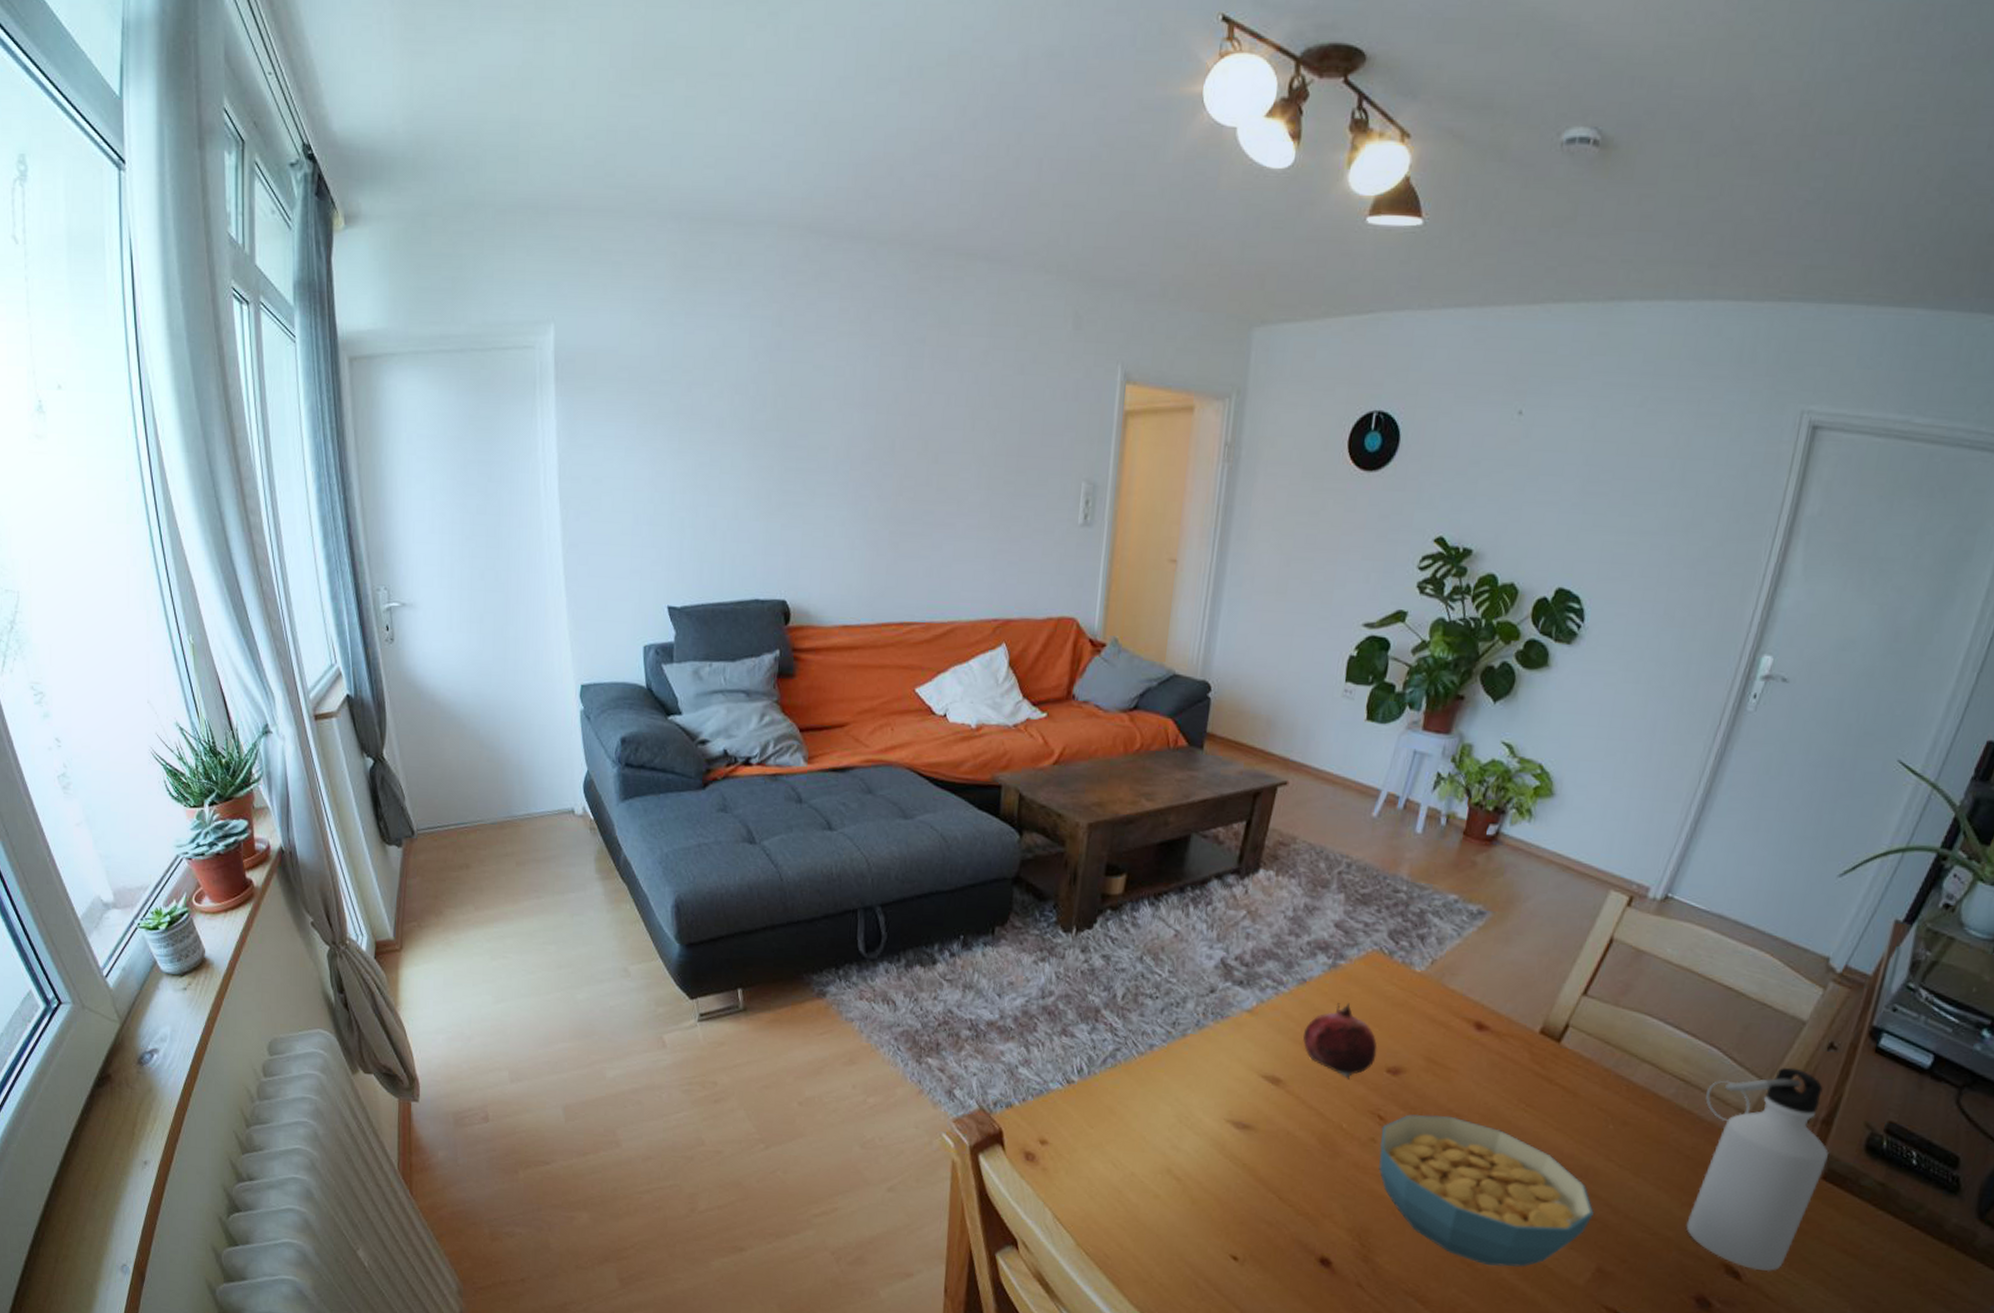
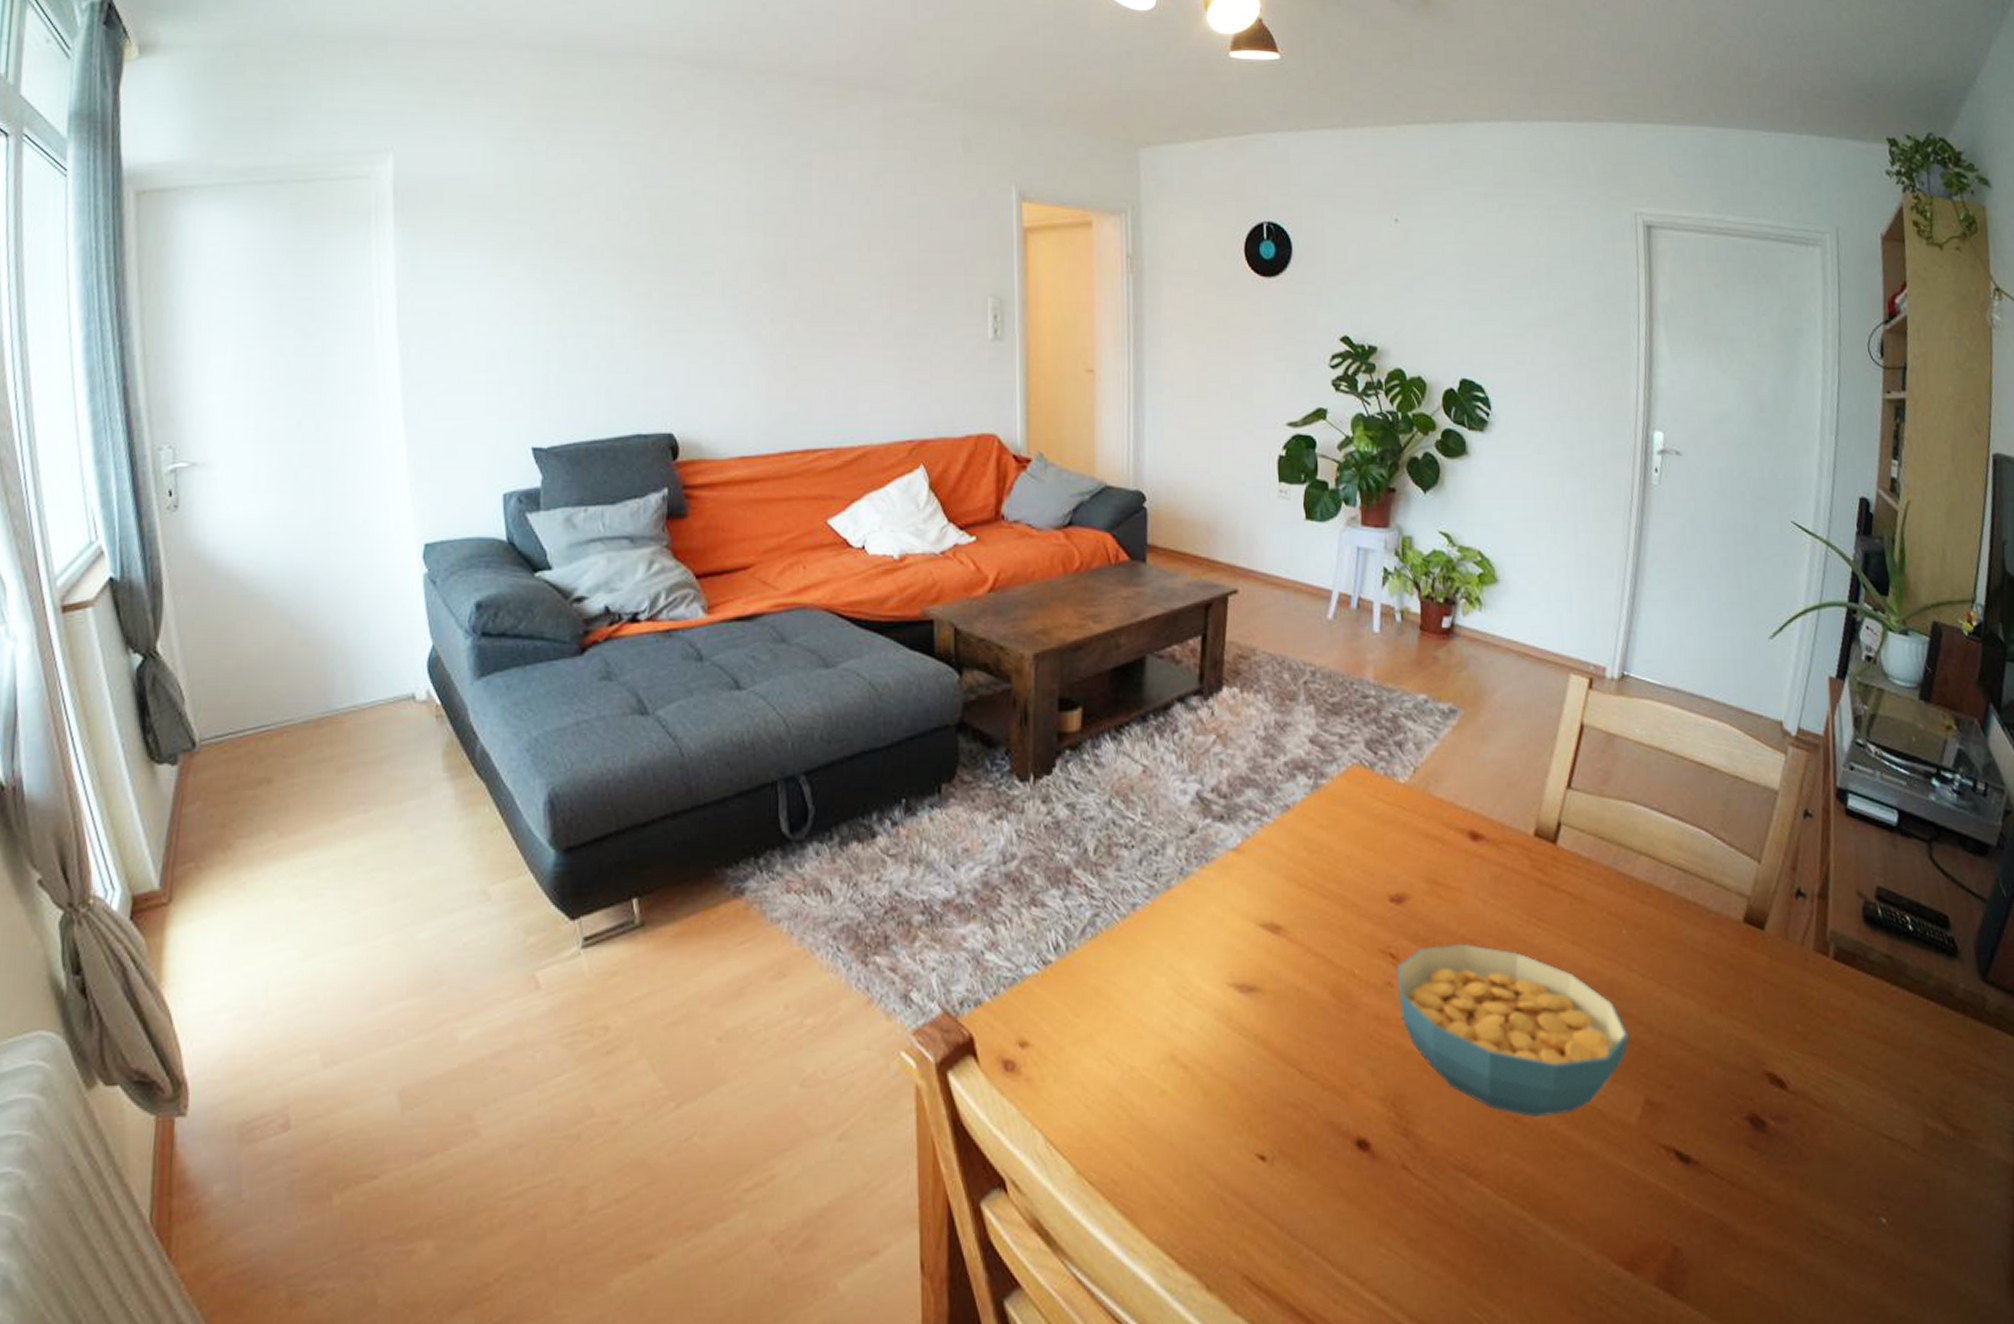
fruit: present [1303,1002,1378,1079] -> none [1297,826,1376,916]
water bottle: present [1686,1067,1830,1272] -> none [1706,841,1834,1075]

